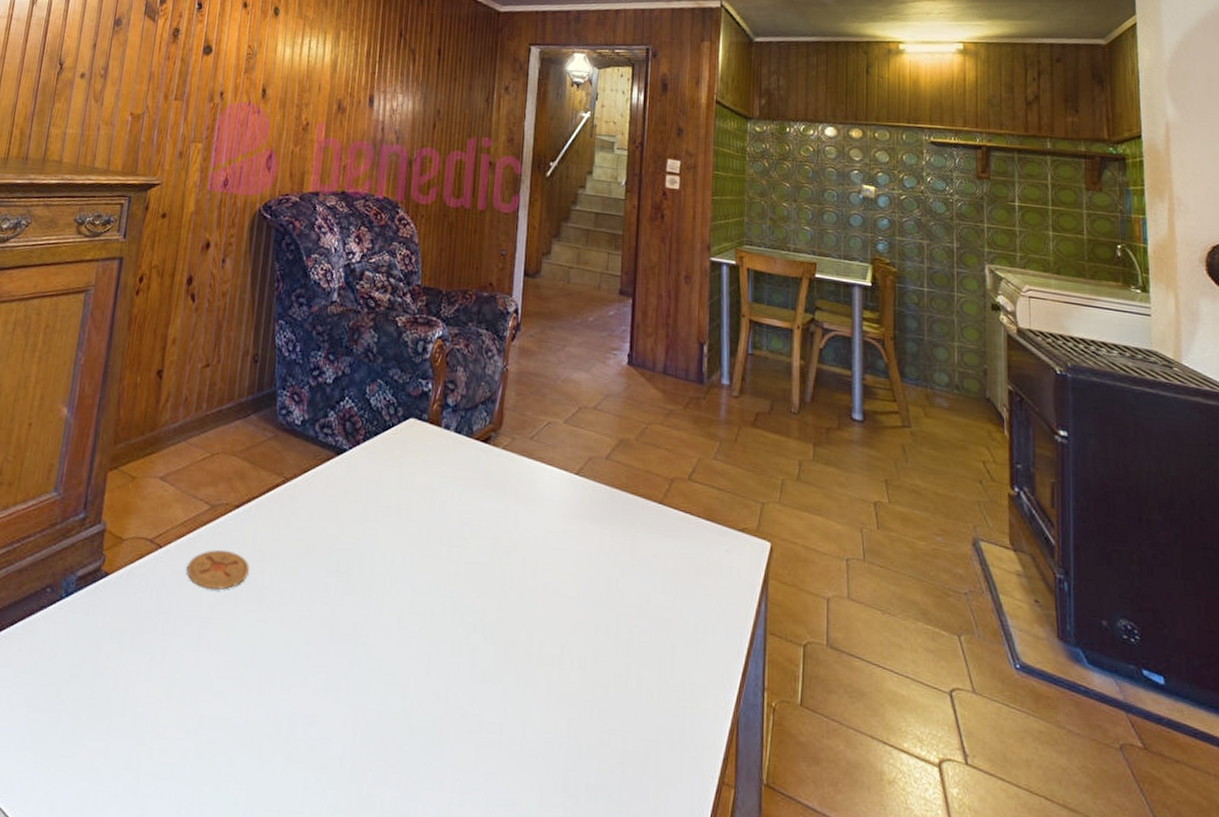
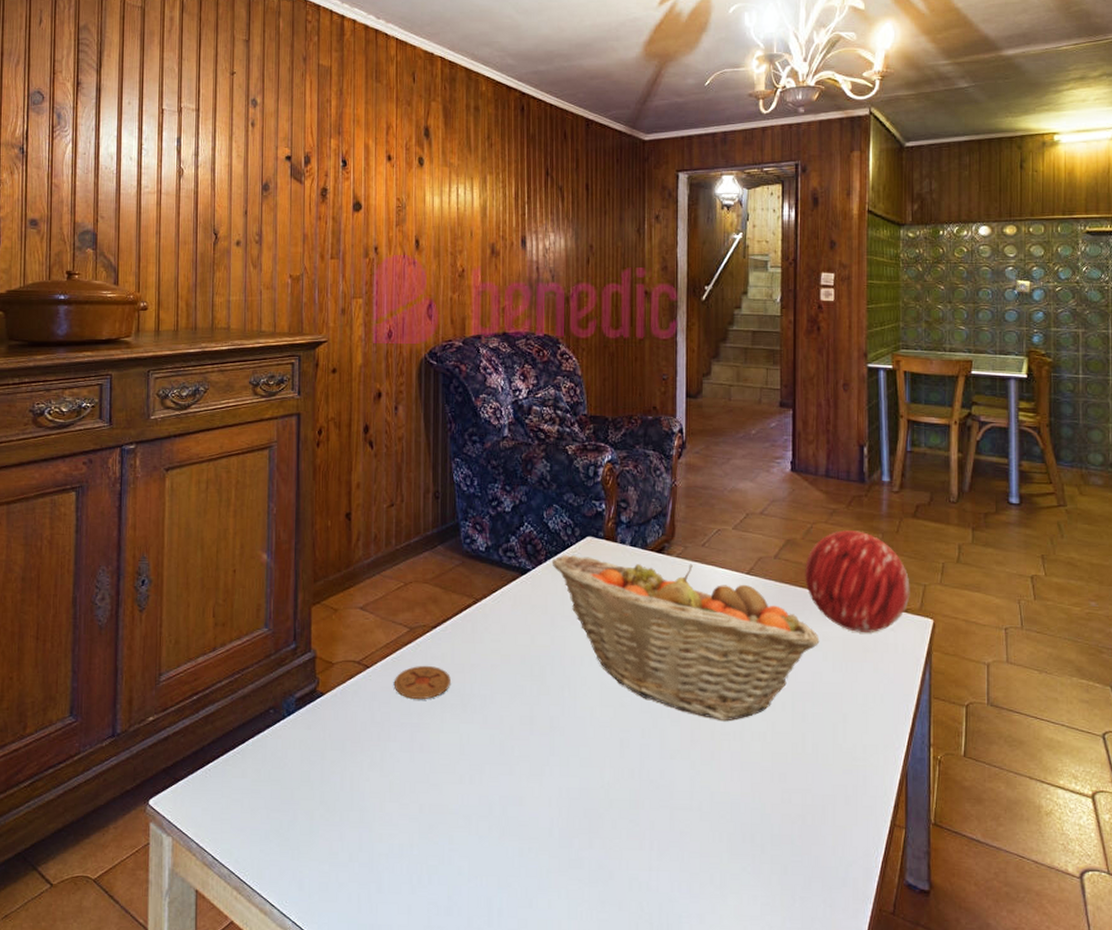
fruit basket: none [370,436,650,642] -> present [551,555,820,720]
decorative orb: none [637,434,747,552] -> present [805,530,910,632]

